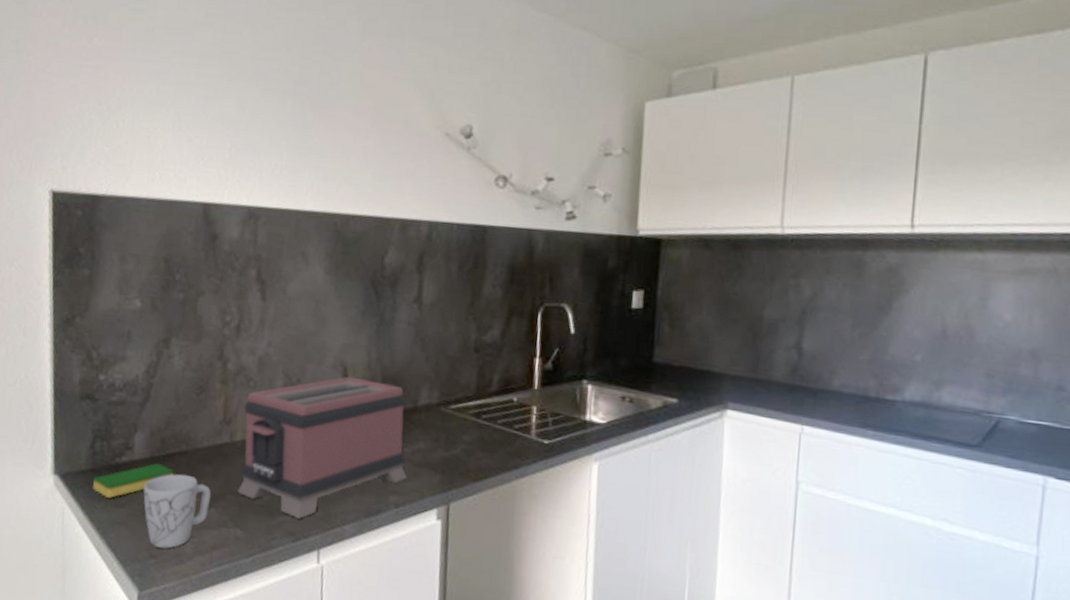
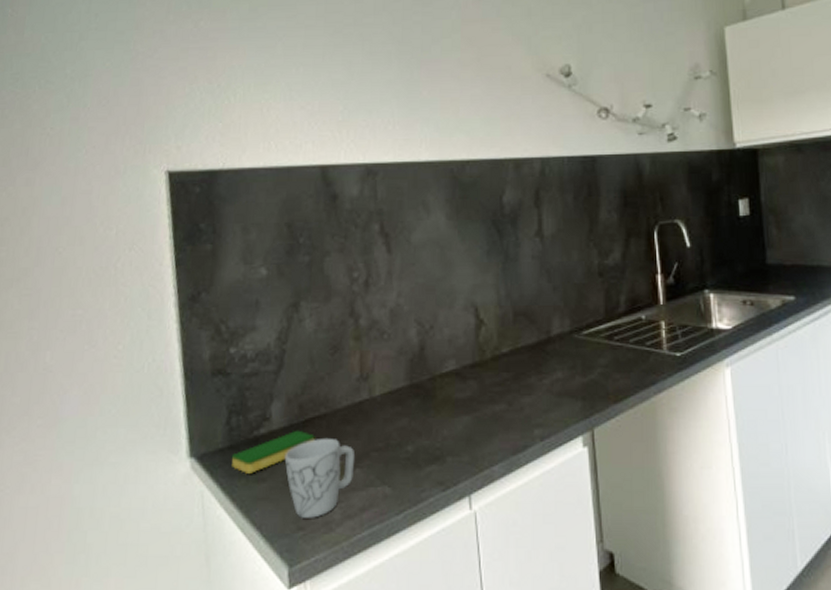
toaster: present [237,376,408,519] -> none [380,316,549,466]

